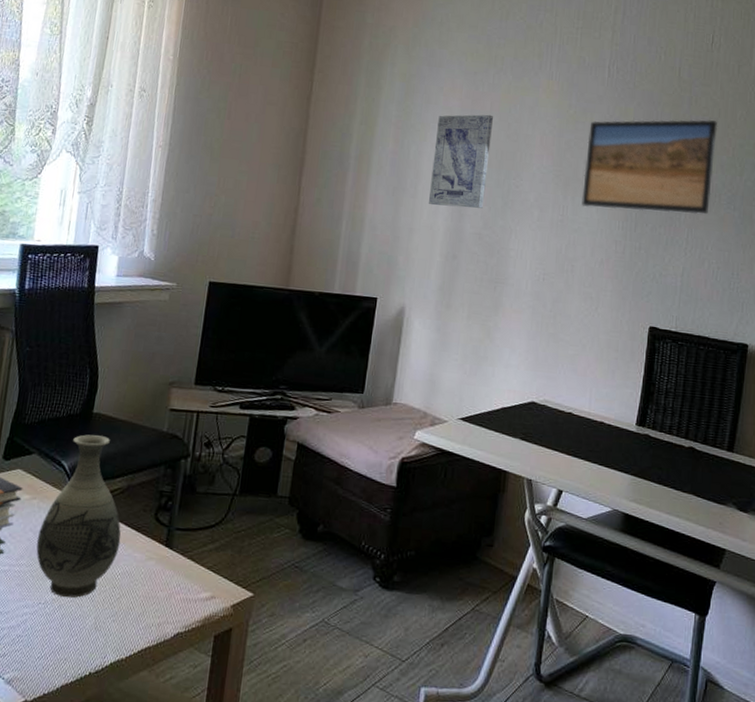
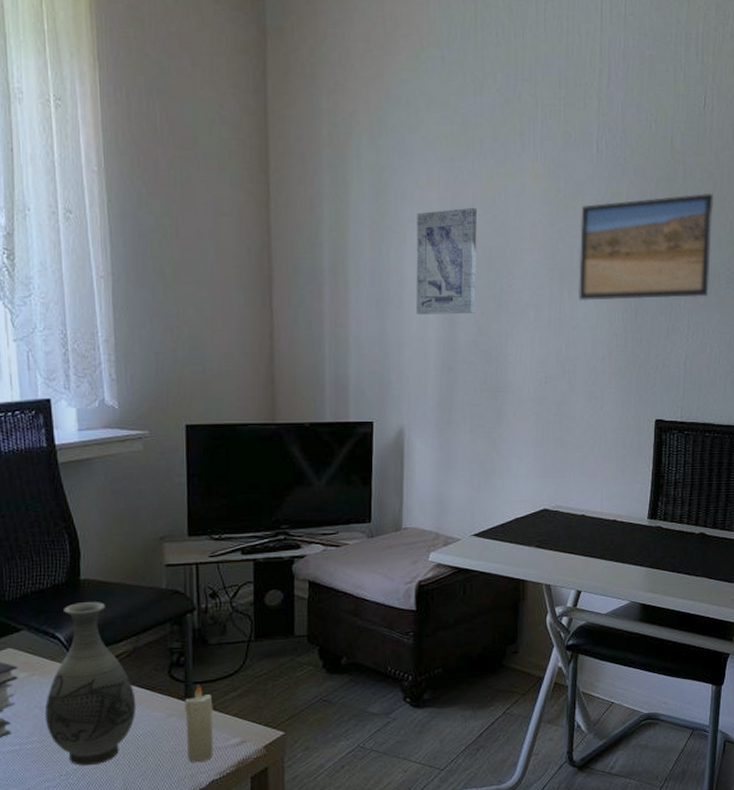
candle: none [157,531,191,612] -> present [184,684,213,763]

